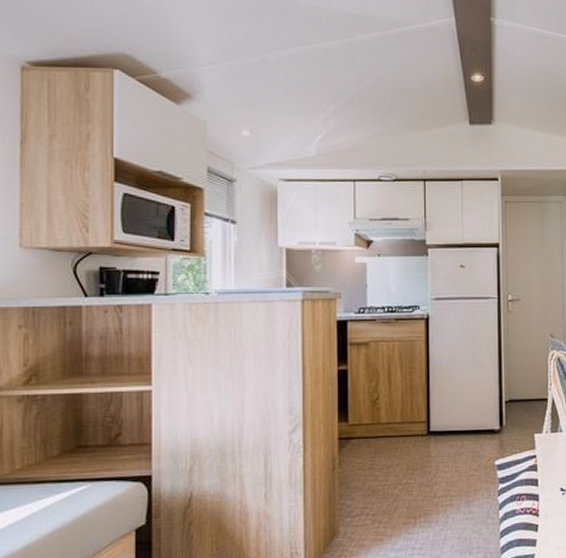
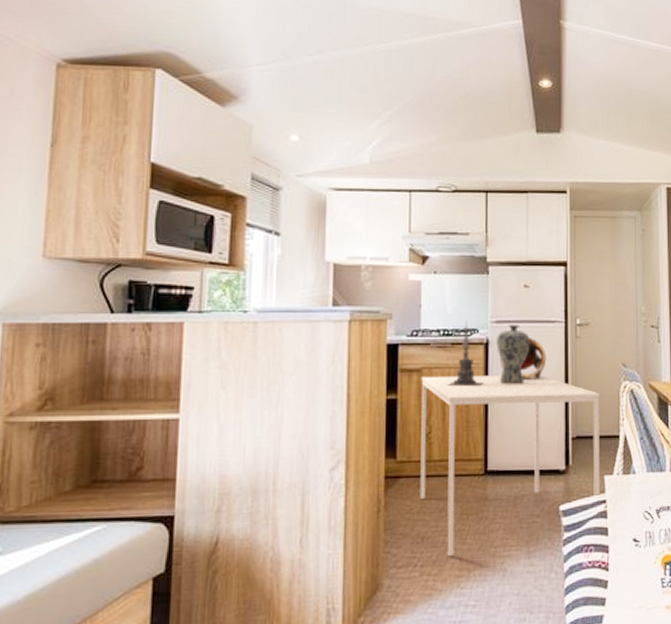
dining table: none [368,346,531,507] -> present [420,375,601,557]
candle holder: none [392,298,426,358] -> present [447,320,485,387]
vase: none [436,301,466,356] -> present [496,325,530,385]
decorative bowl: none [439,313,482,350] -> present [499,338,547,380]

